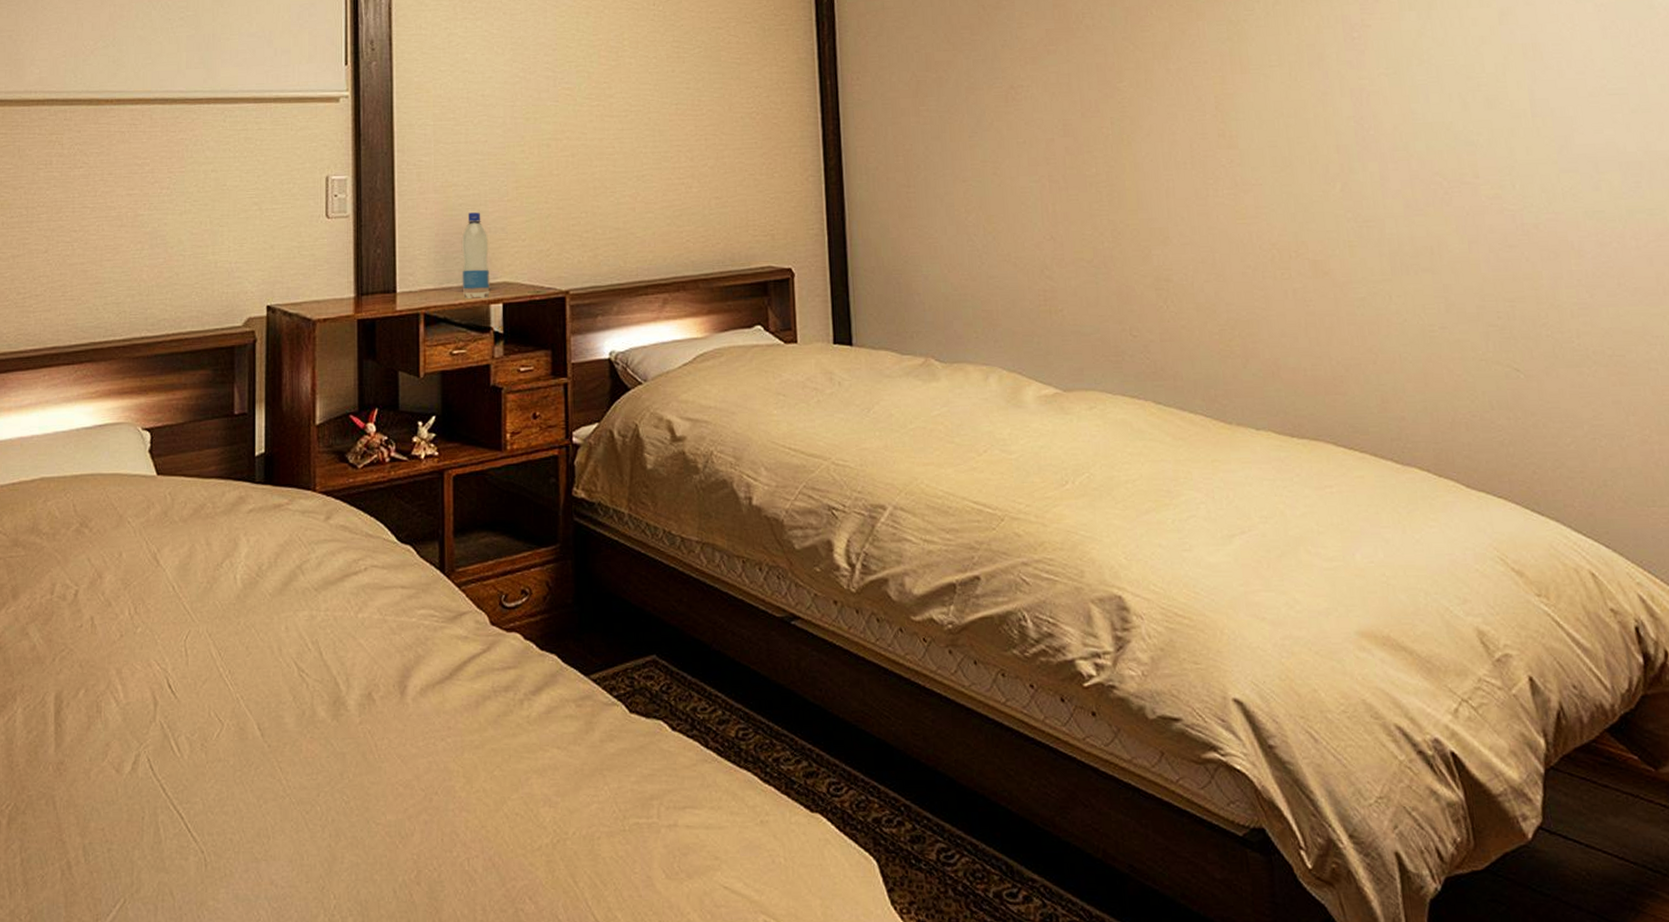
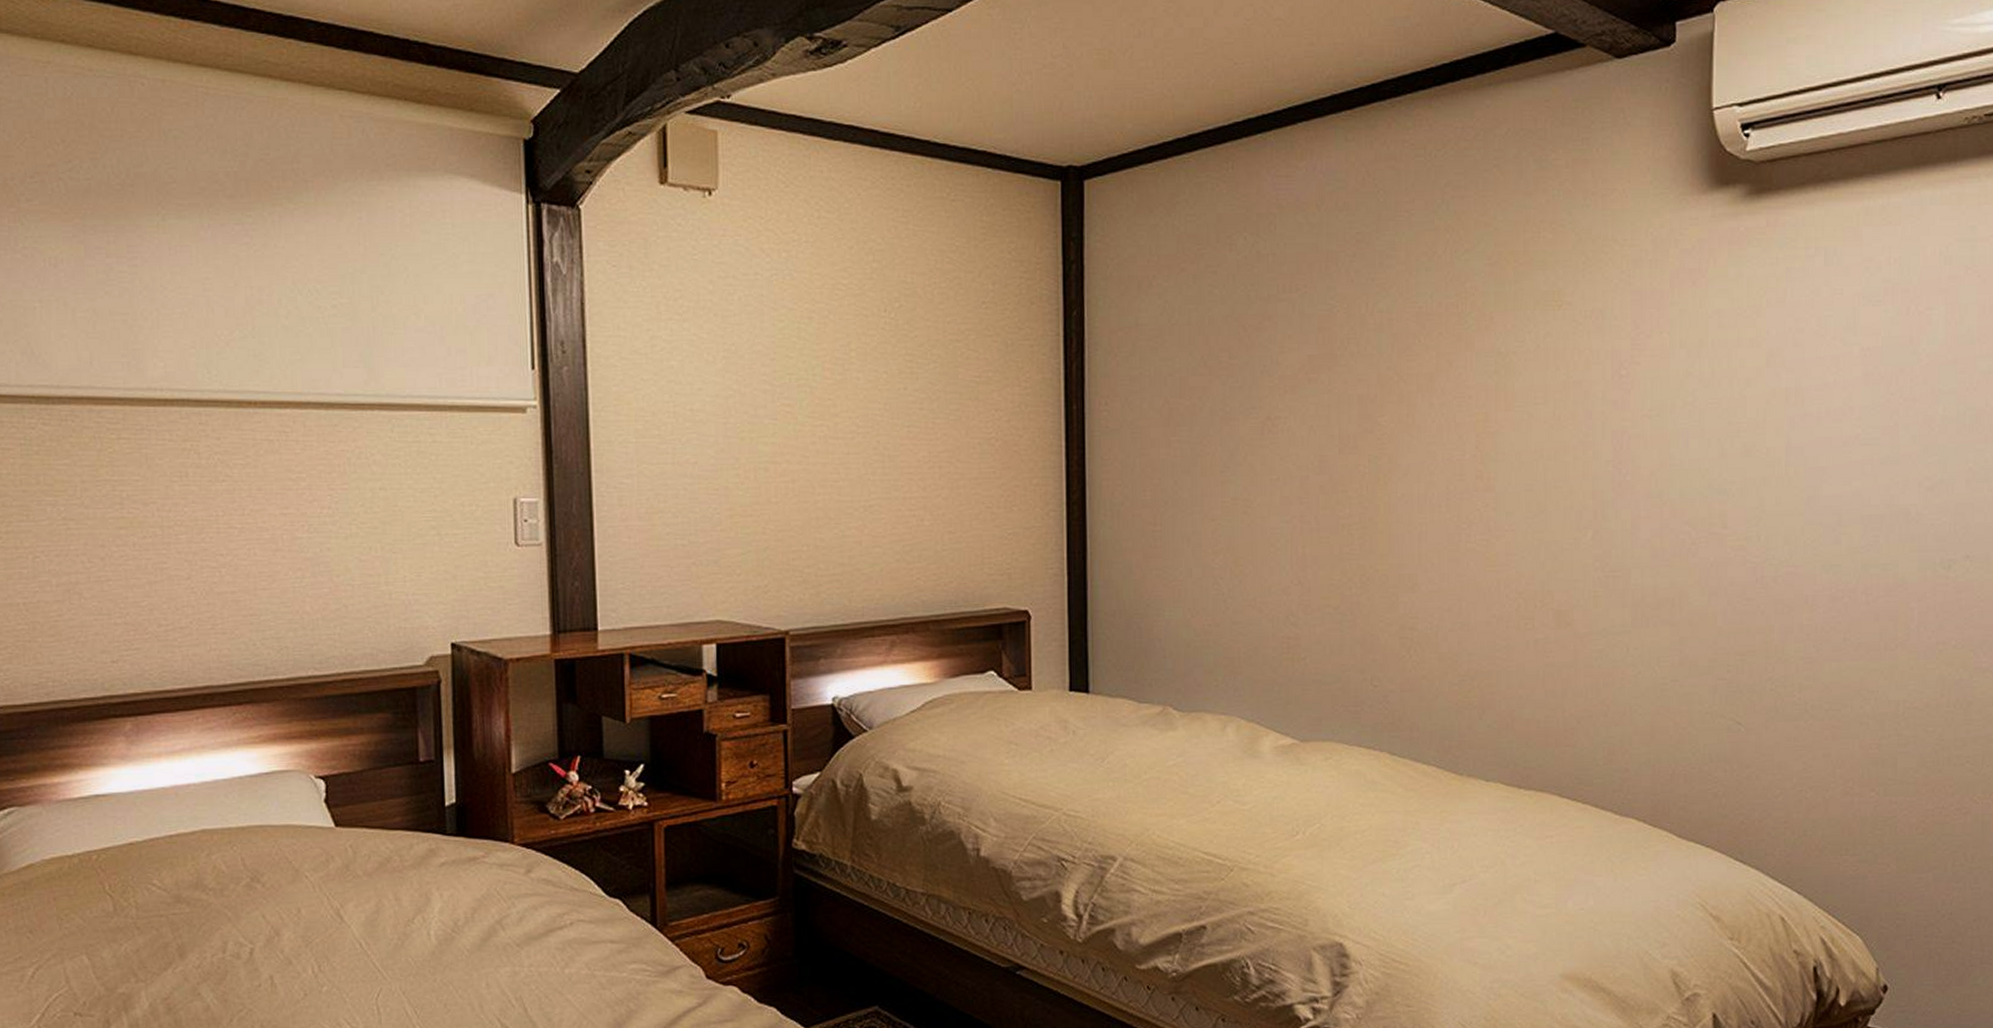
bottle: present [461,212,490,301] -> none [669,543,702,641]

